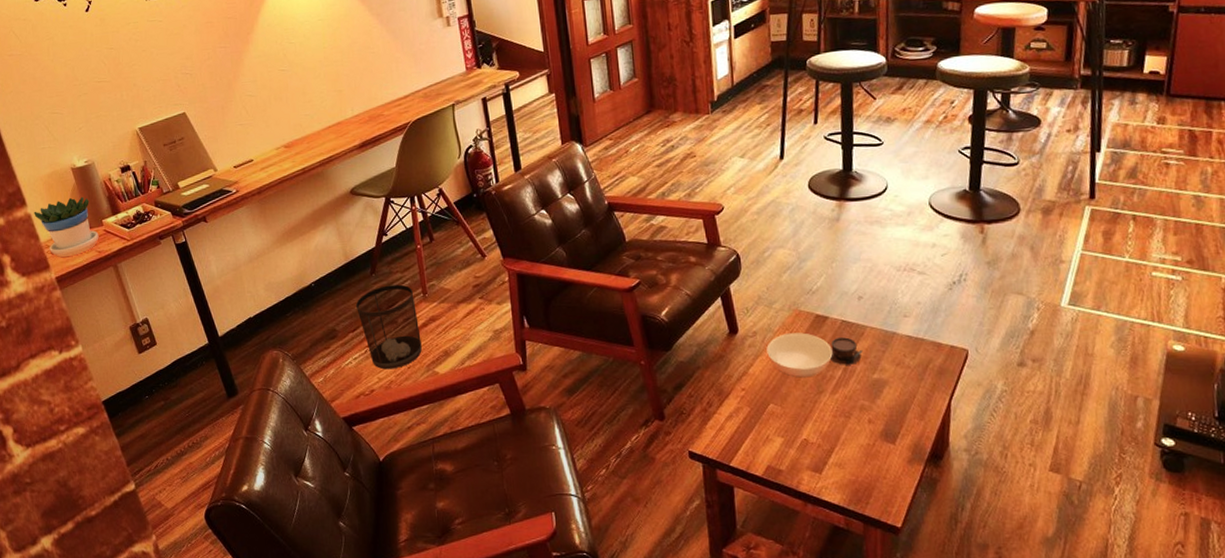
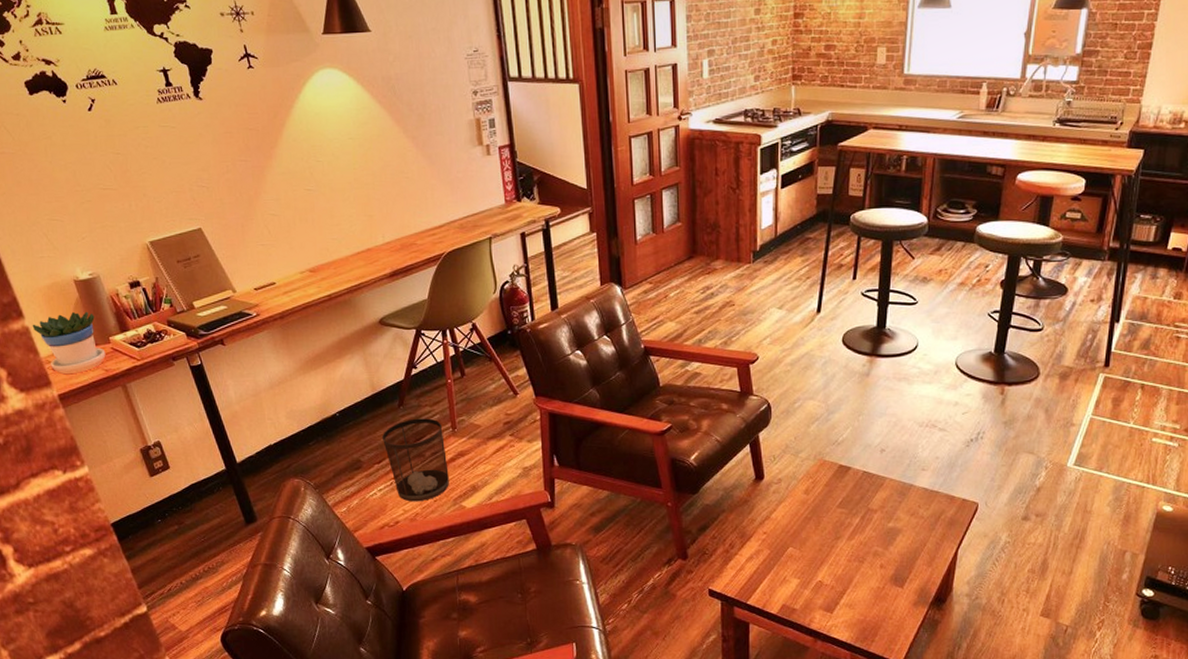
bowl: present [766,332,833,378] -> none [790,481,852,524]
teacup: present [830,337,863,365] -> none [850,487,880,513]

